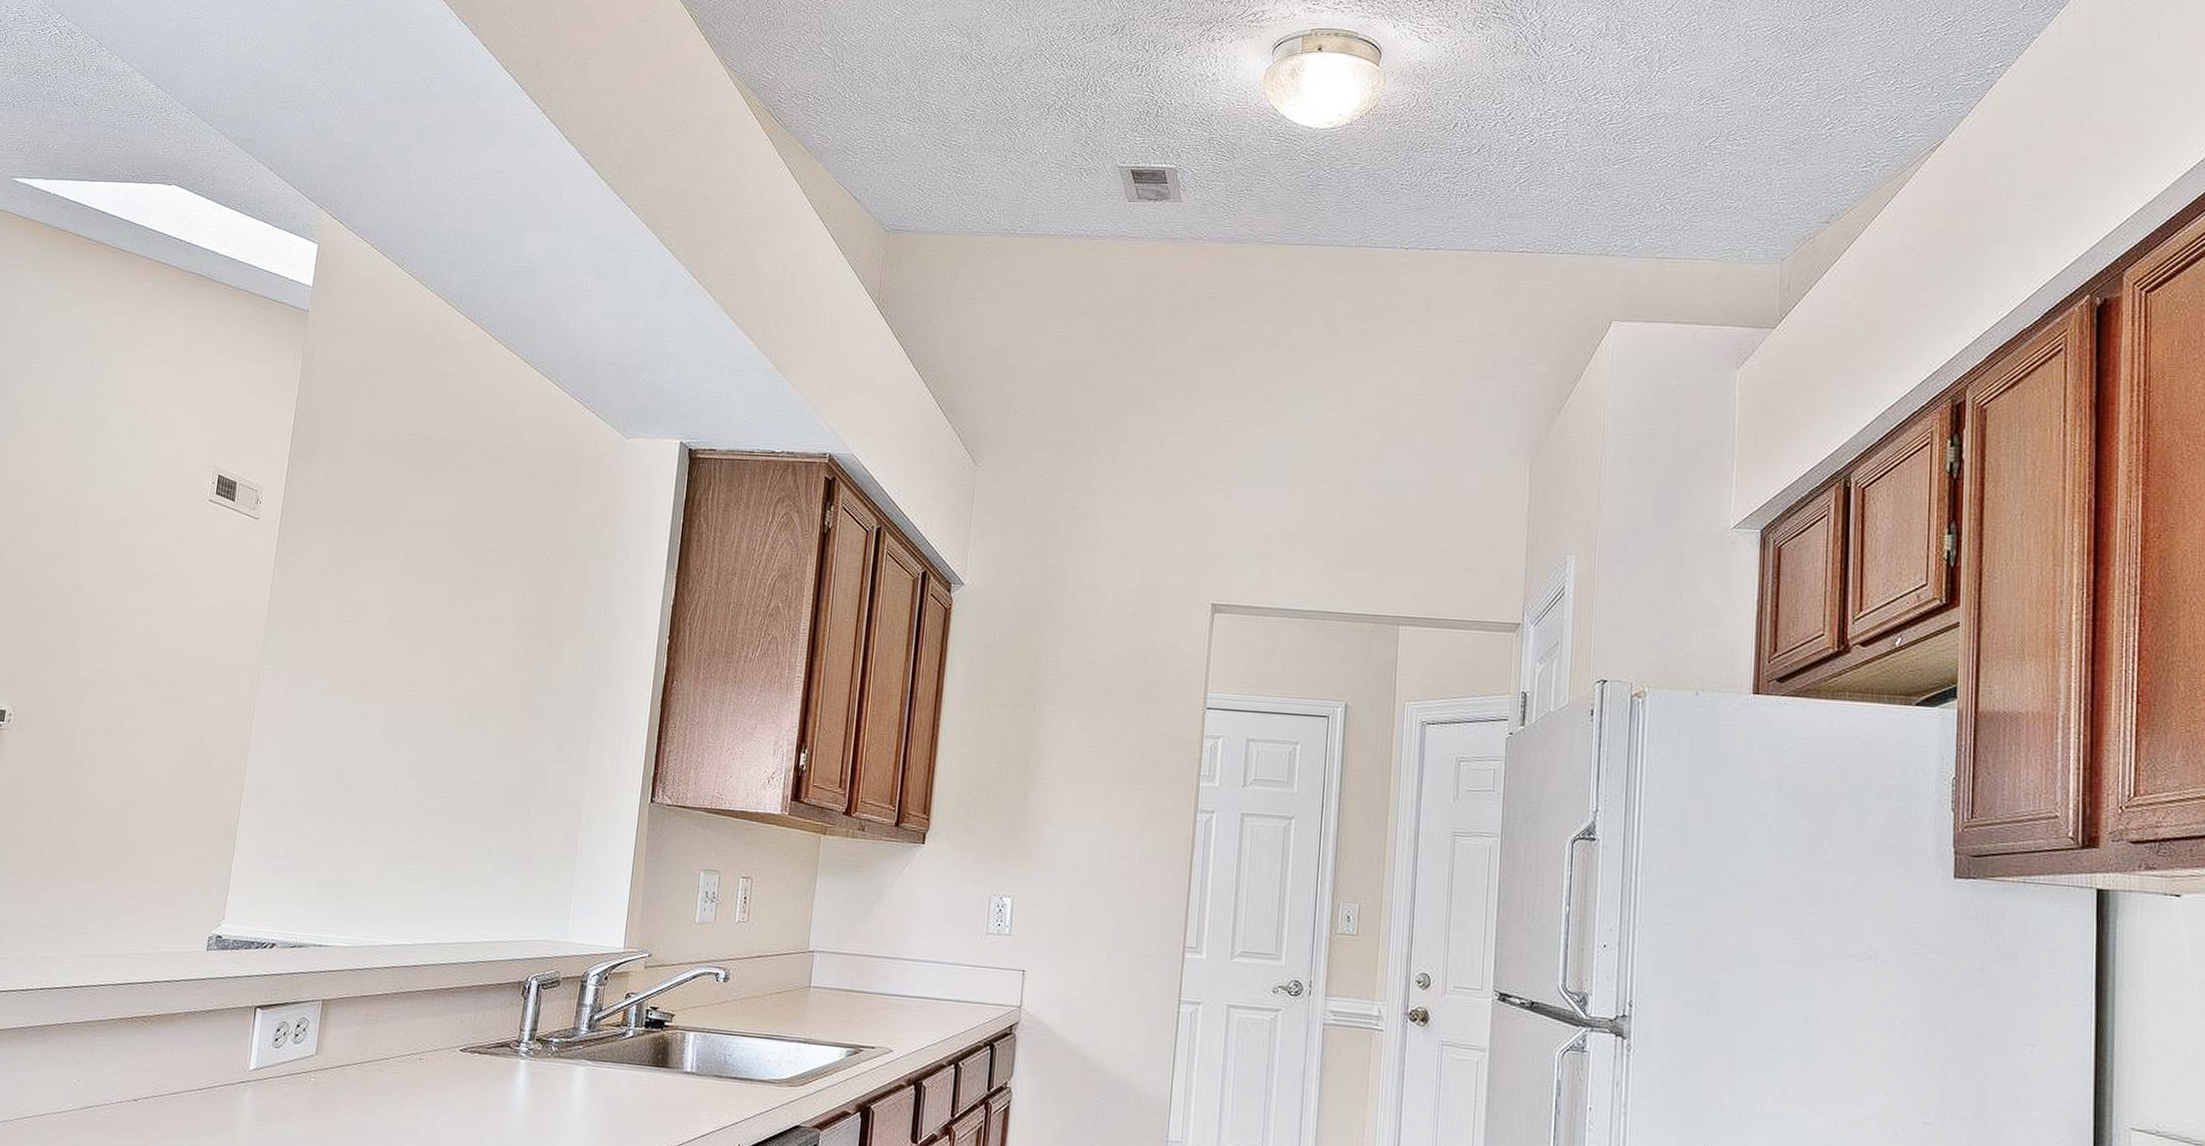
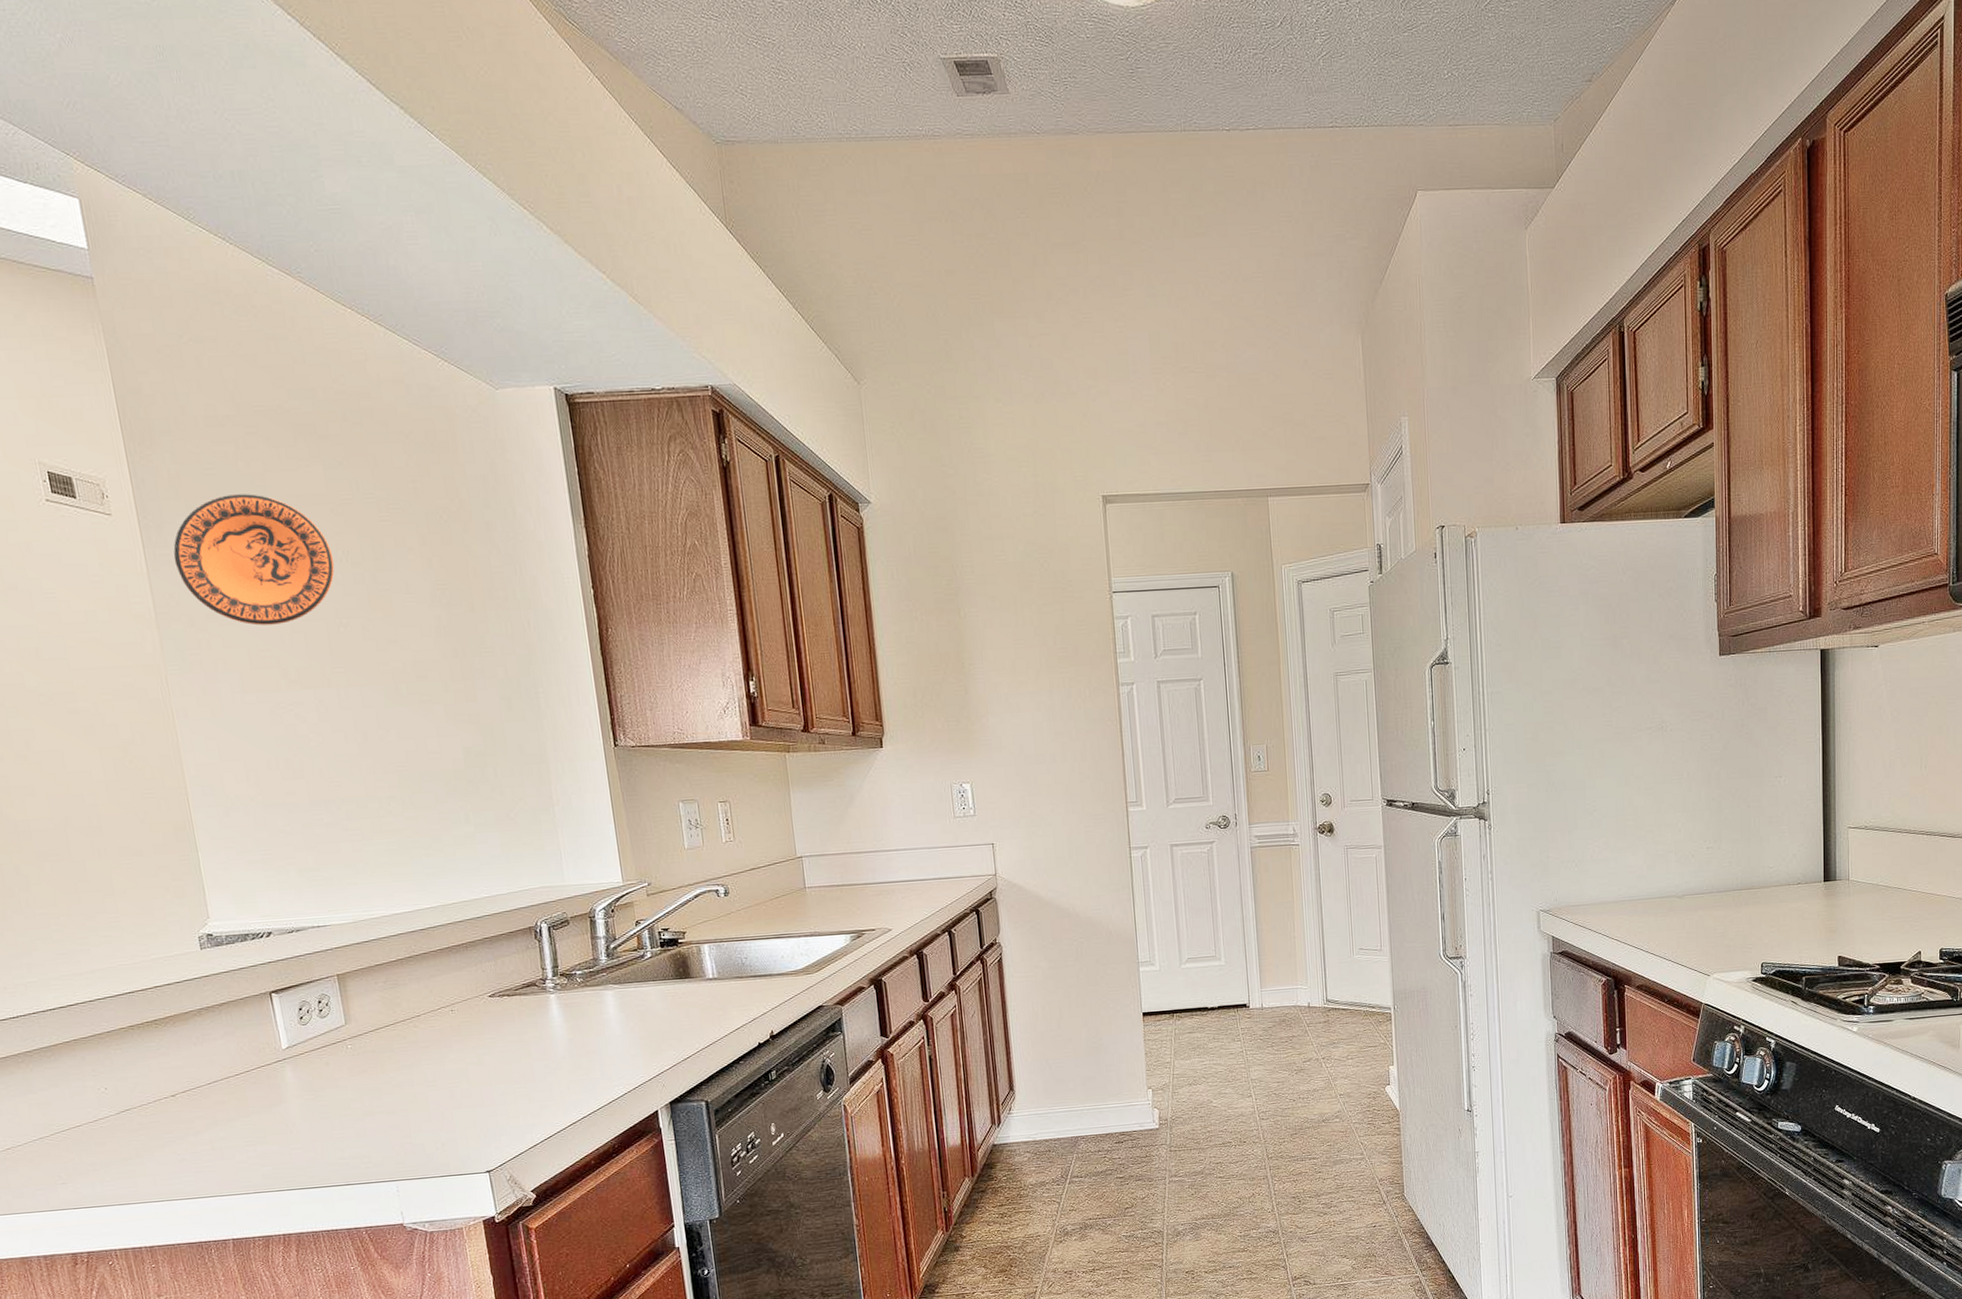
decorative plate: none [298,512,438,638] -> present [173,494,335,626]

